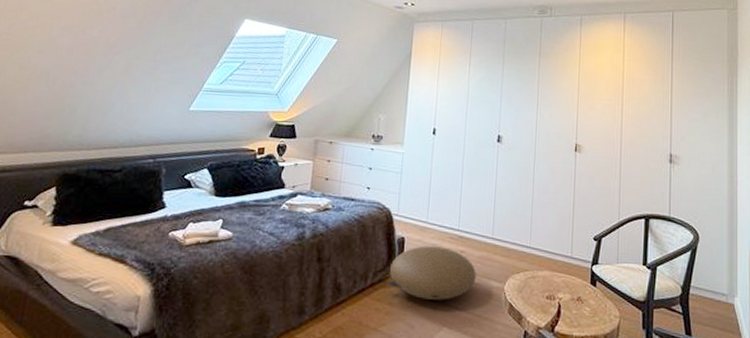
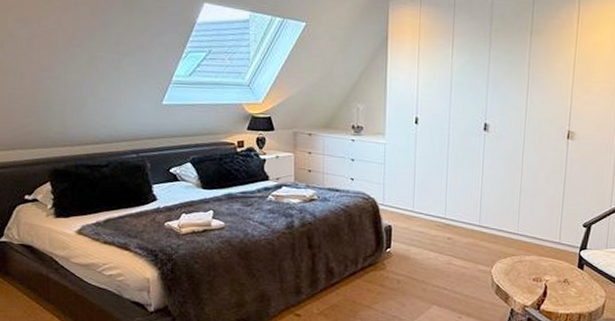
pouf: present [384,246,476,300] -> none [374,233,464,282]

